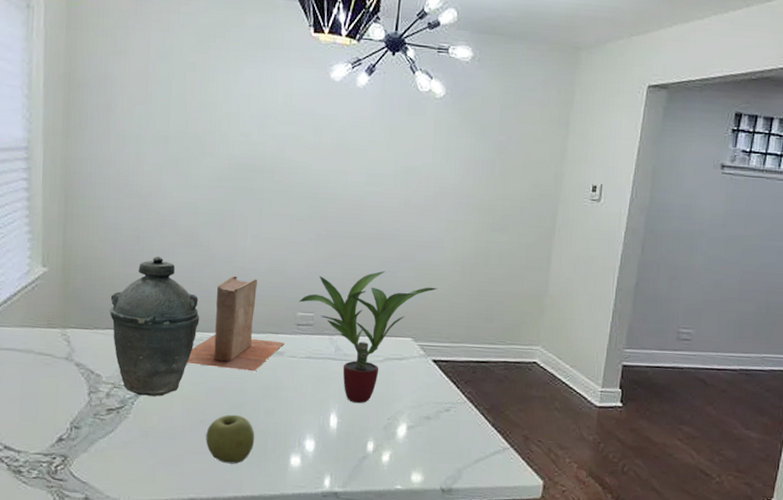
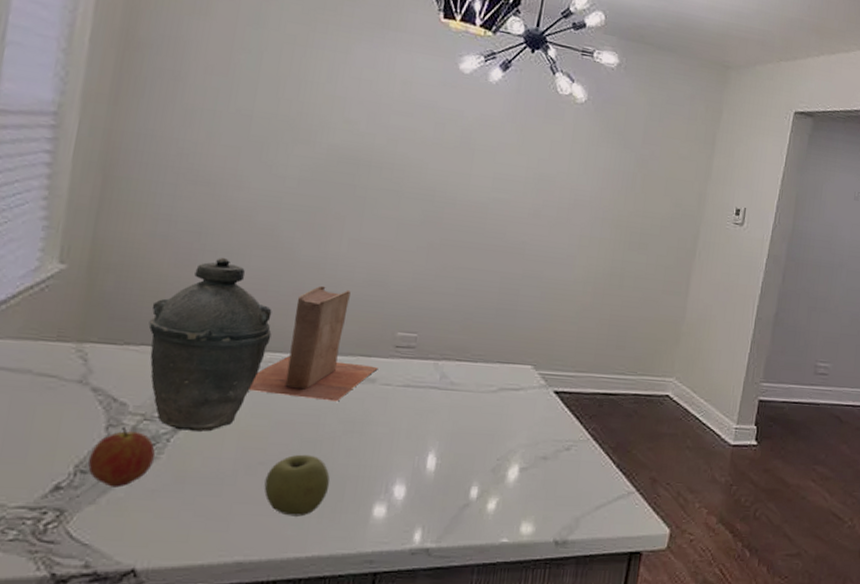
fruit: none [79,393,124,440] -> present [88,427,155,488]
potted plant: present [299,270,438,404] -> none [400,287,566,441]

